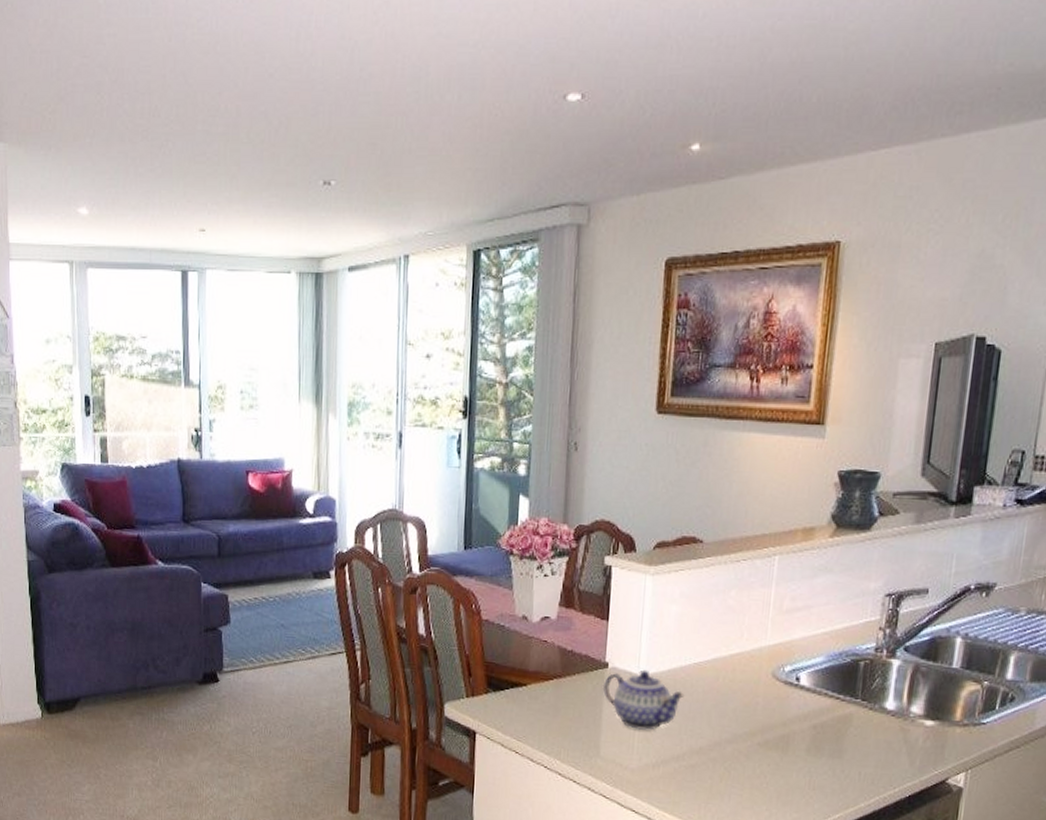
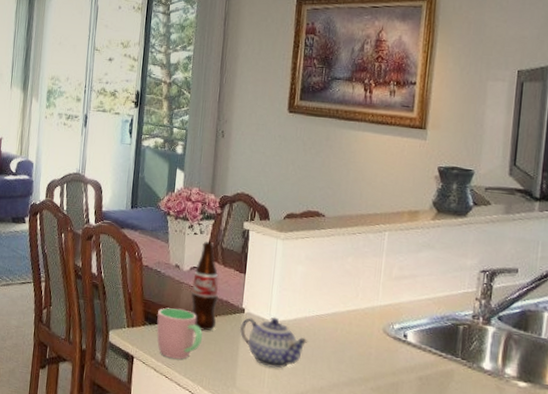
cup: none [502,668,559,730] -> present [156,307,203,359]
bottle: none [542,583,576,693] -> present [191,241,218,331]

